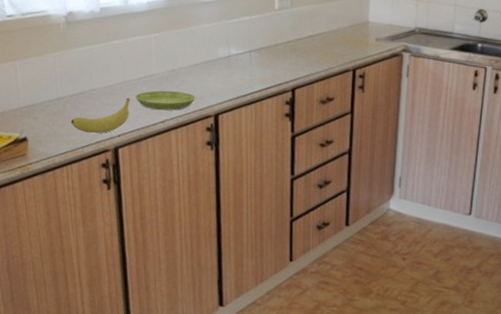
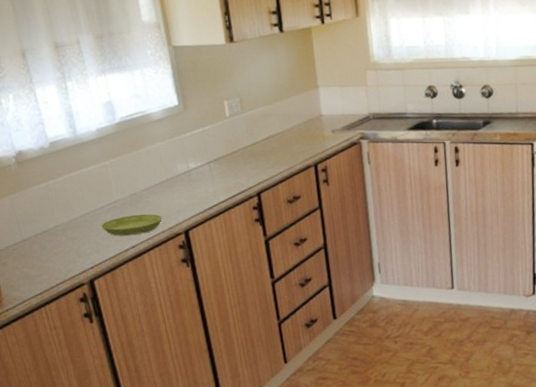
fruit: present [71,98,131,134] -> none [40,228,99,271]

